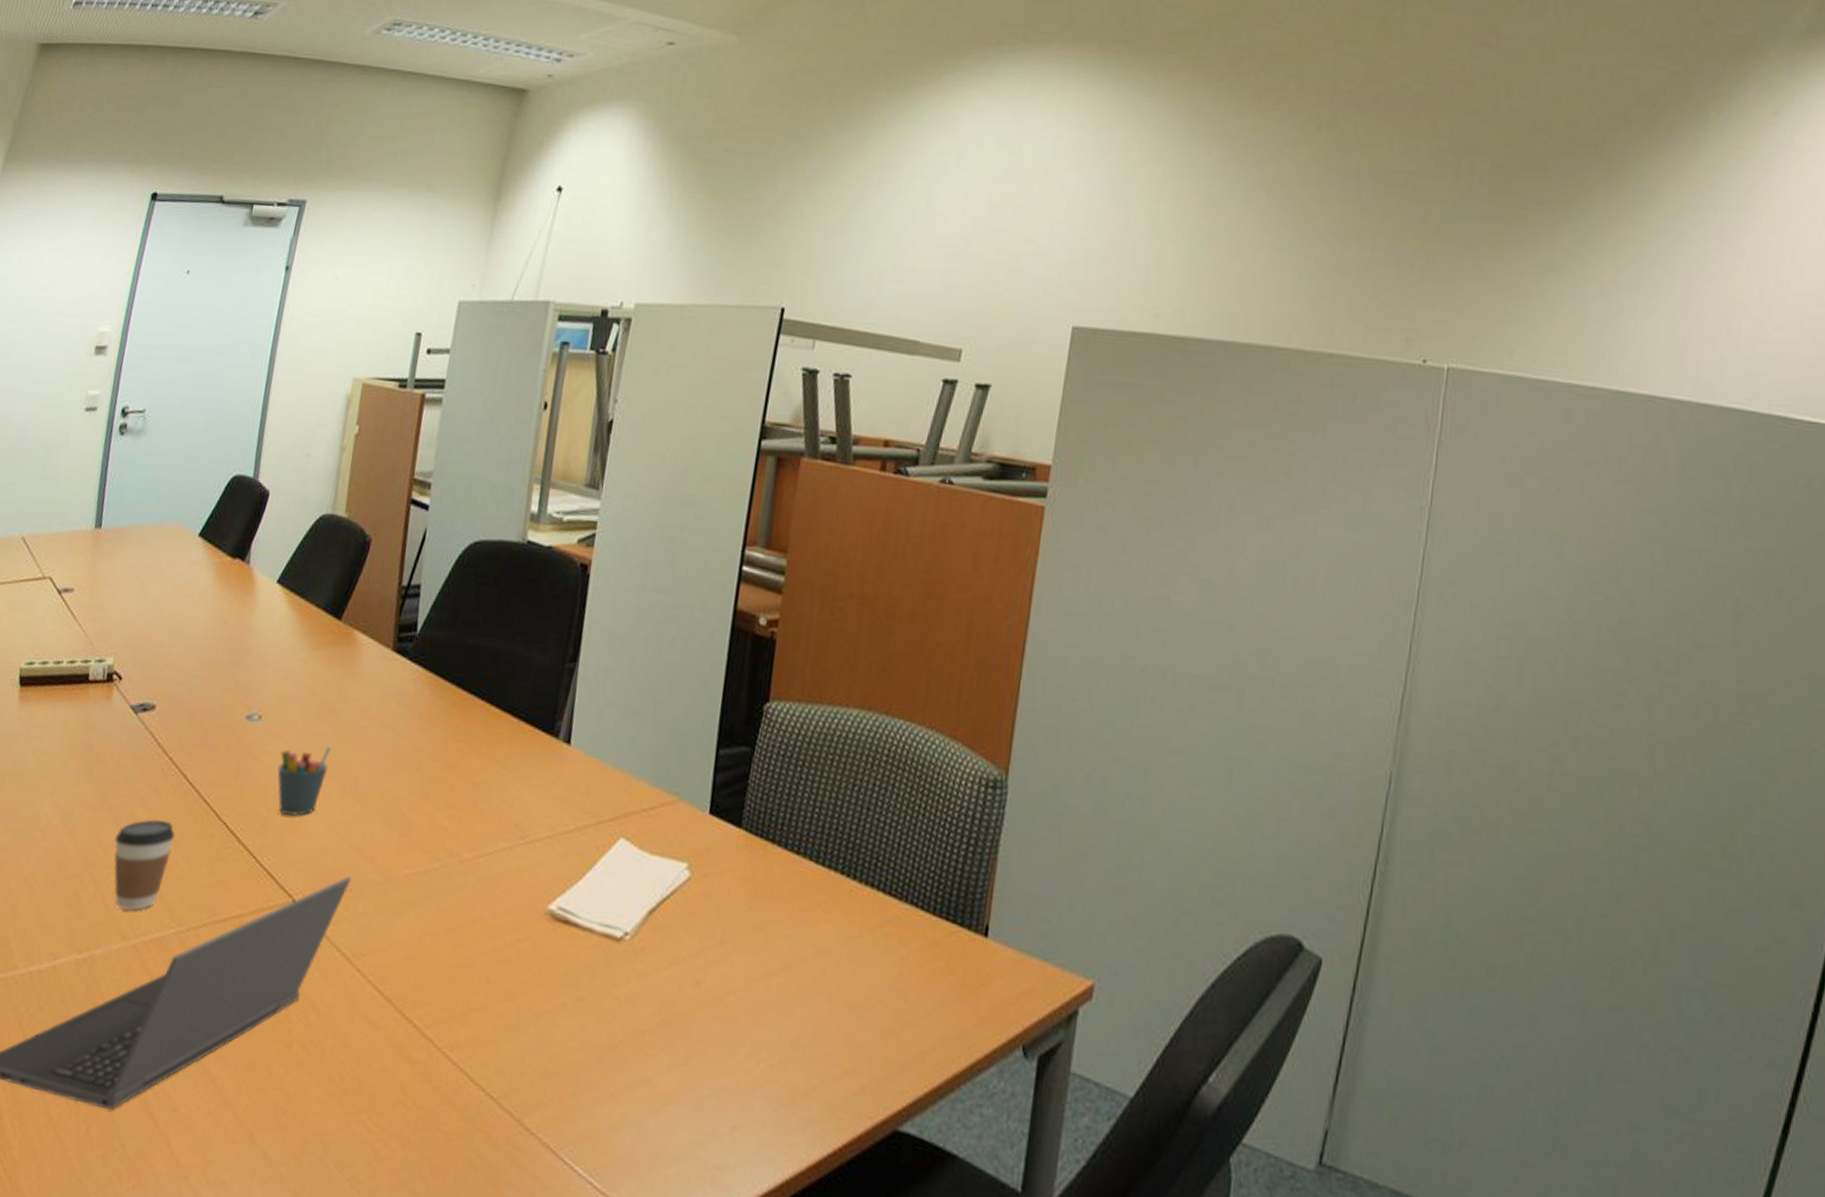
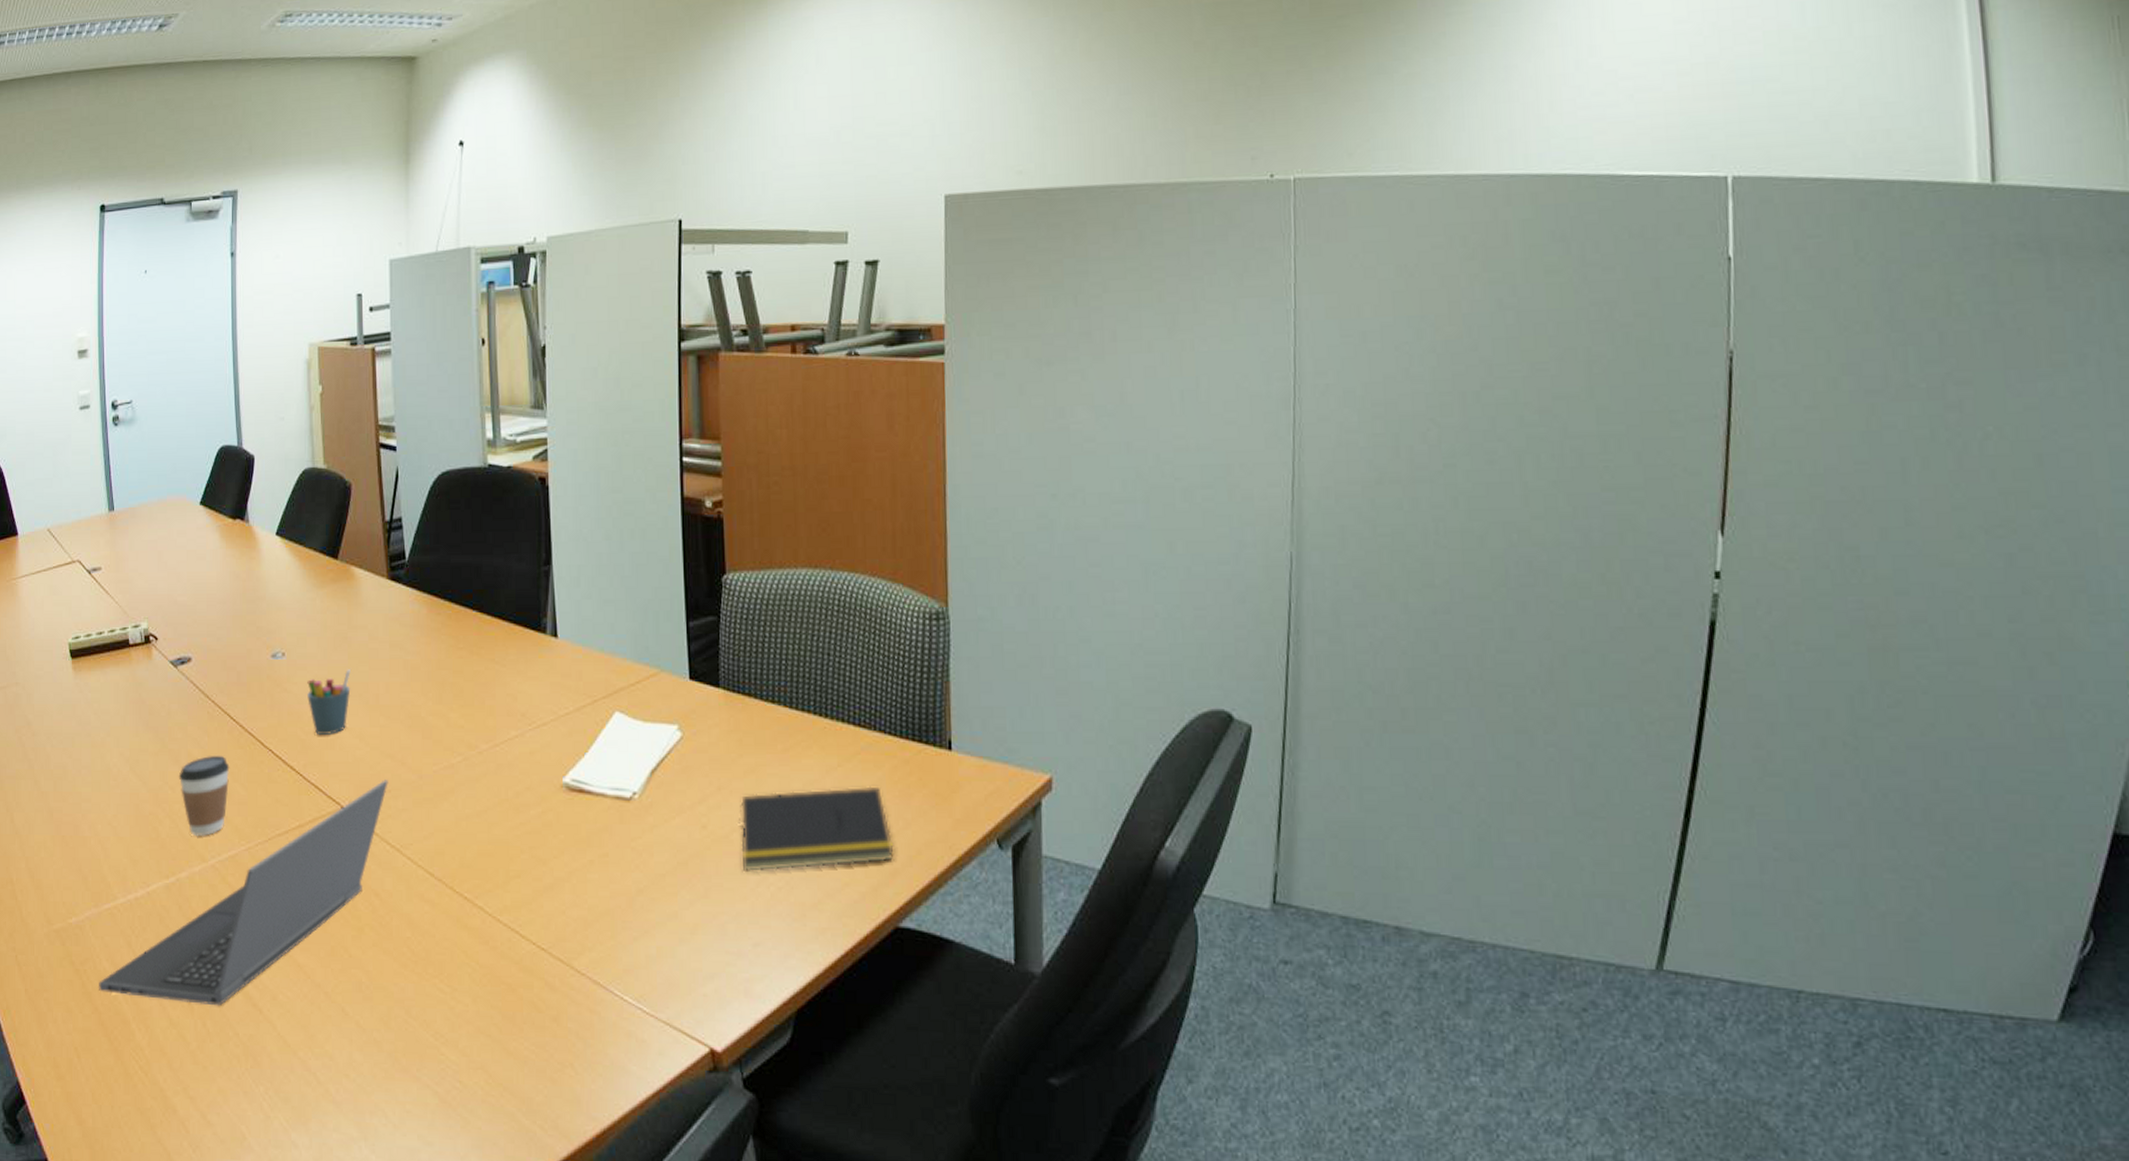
notepad: none [732,952,907,1055] -> present [738,786,894,873]

